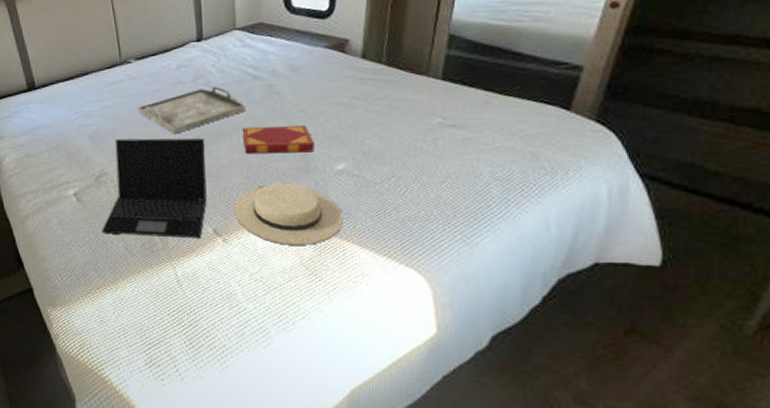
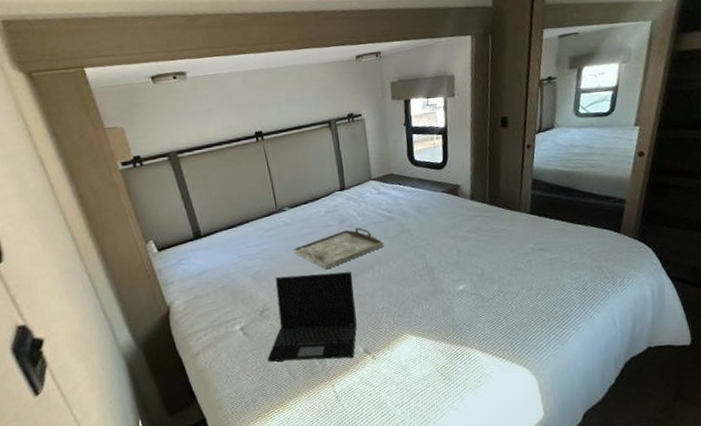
sunhat: present [234,183,343,246] -> none [380,303,467,357]
hardback book: present [242,124,315,155] -> none [381,255,440,283]

